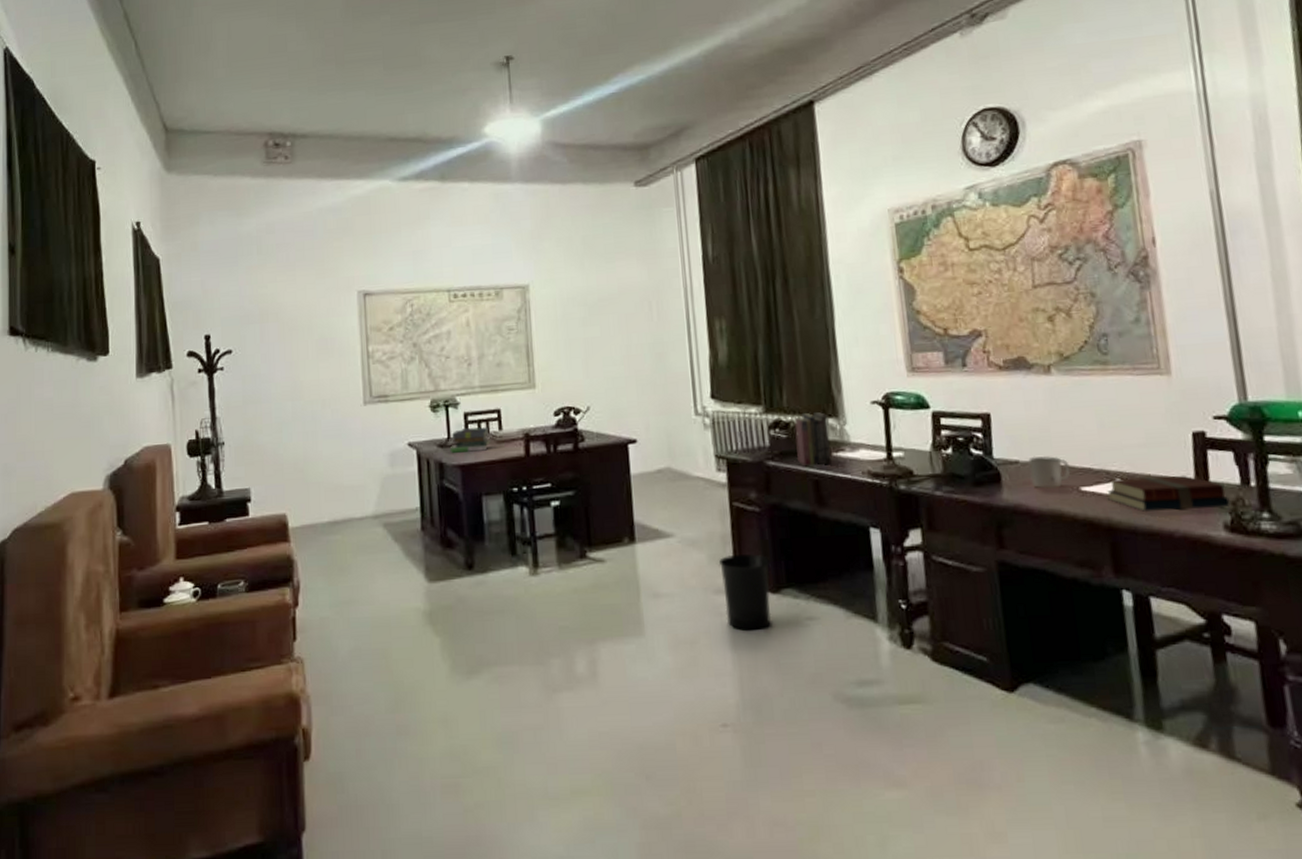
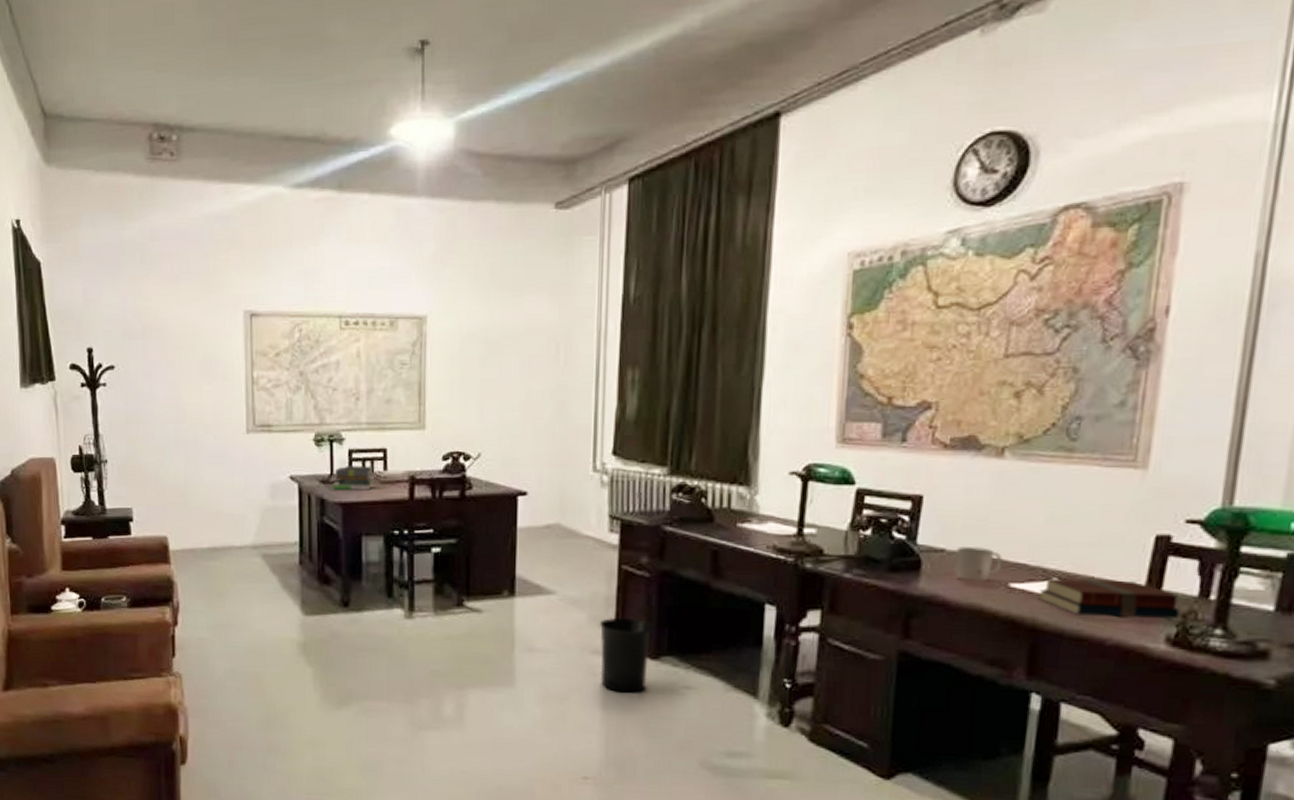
books: present [794,411,832,467] -> none [697,478,739,537]

